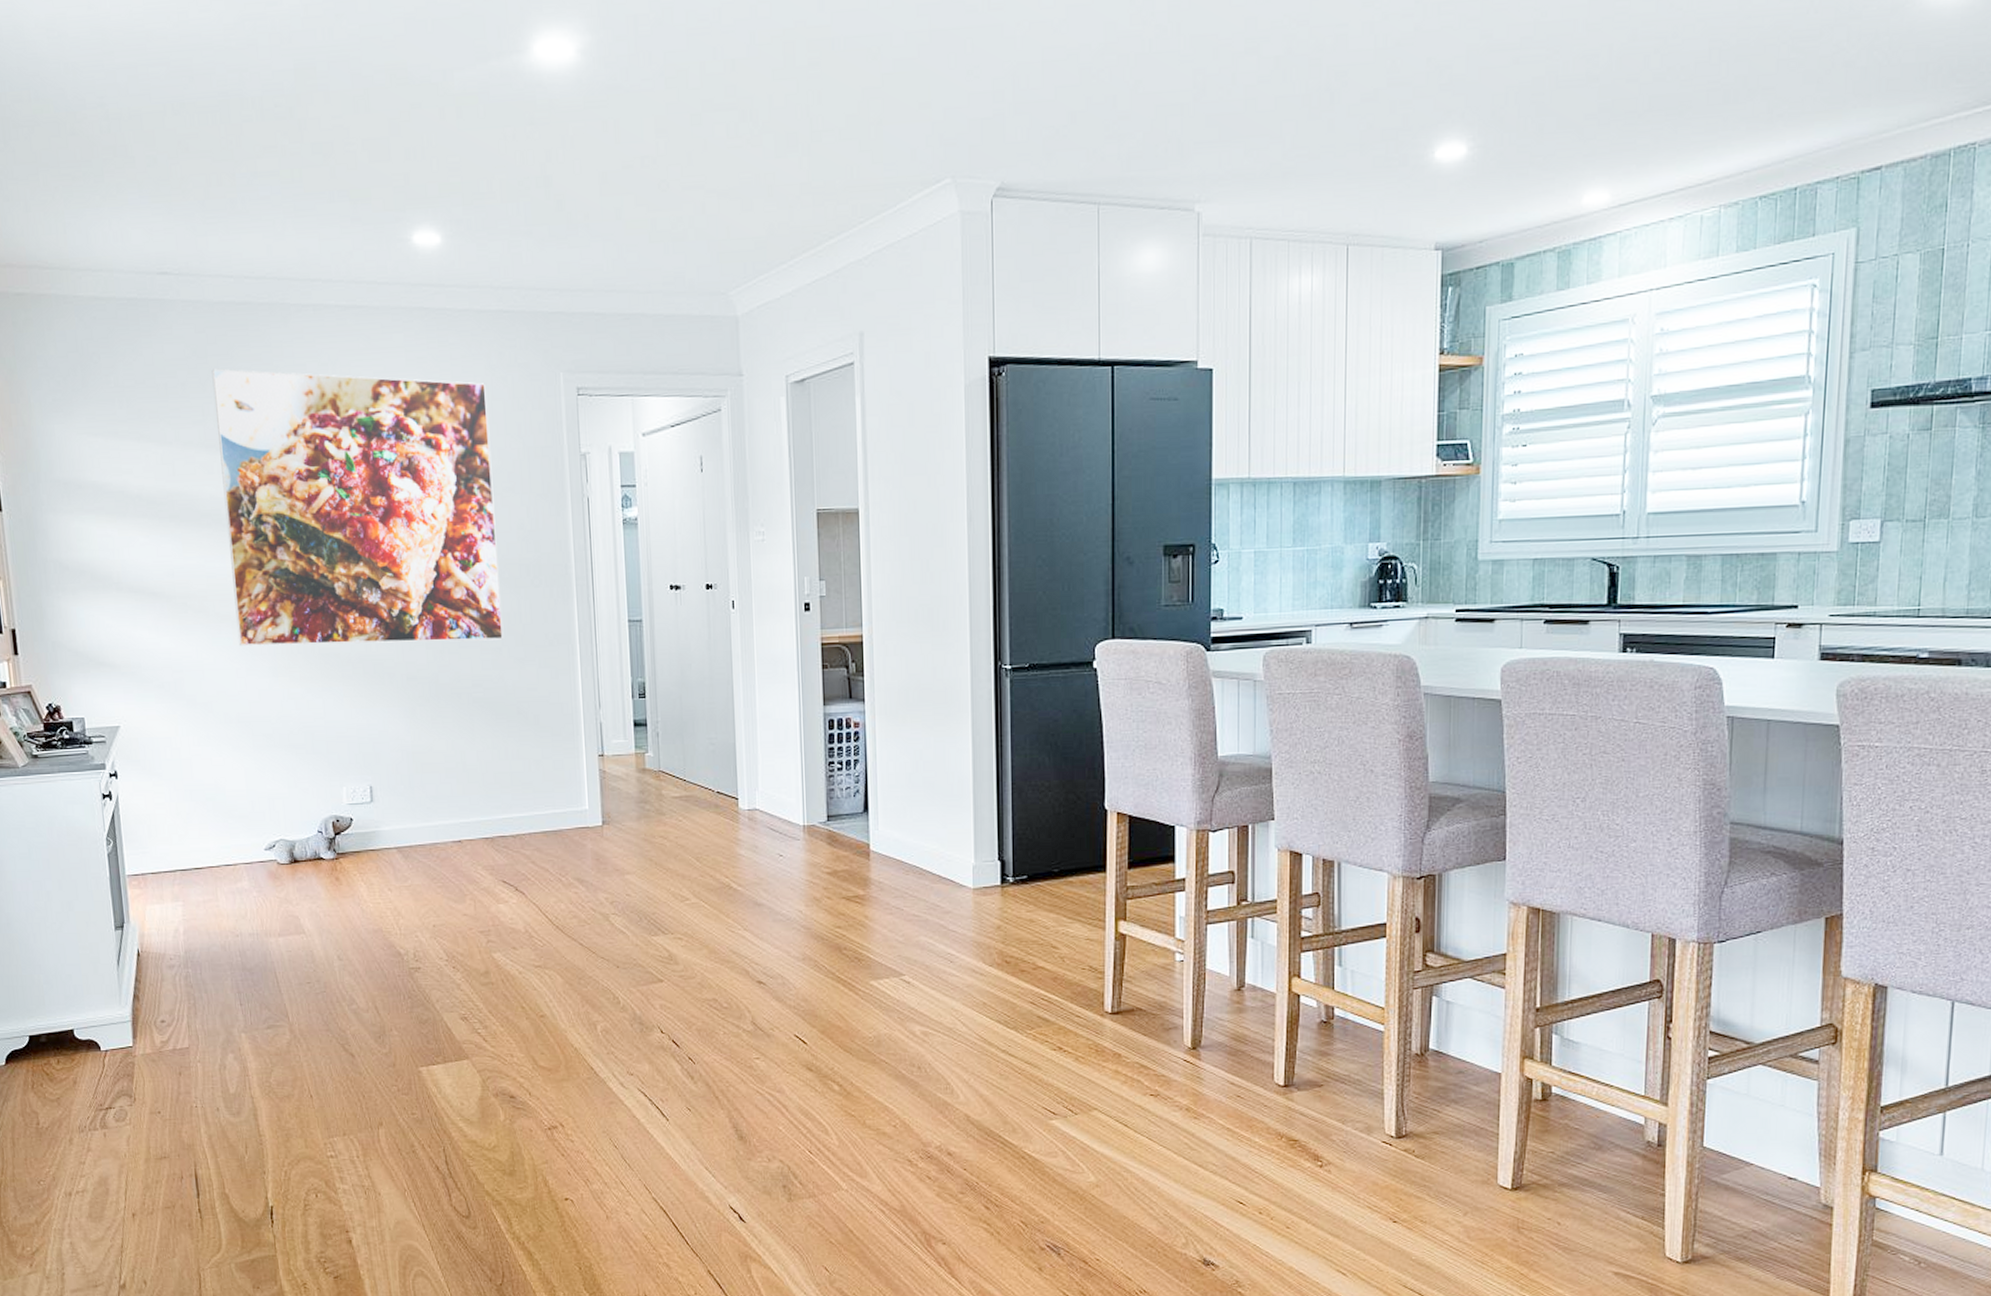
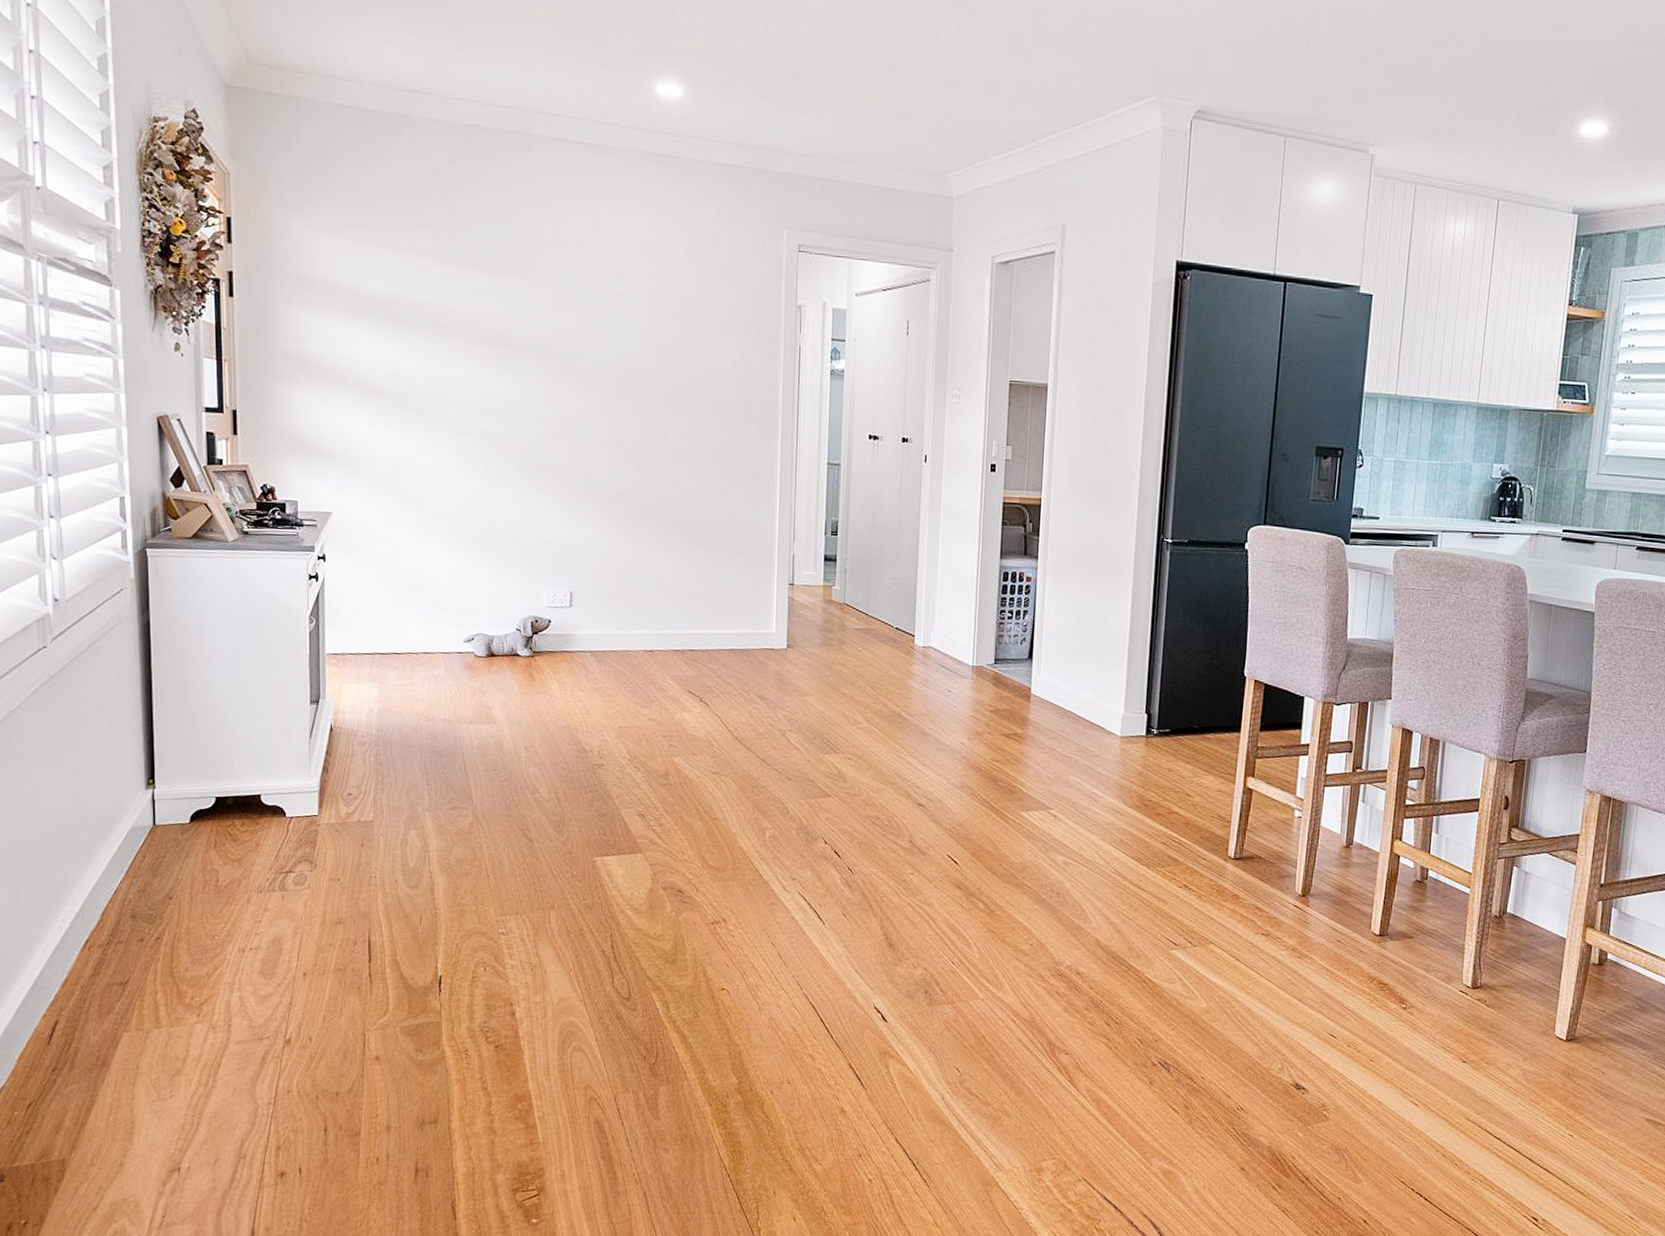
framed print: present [211,368,504,647] -> none [452,186,713,469]

